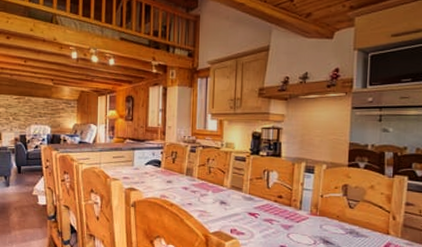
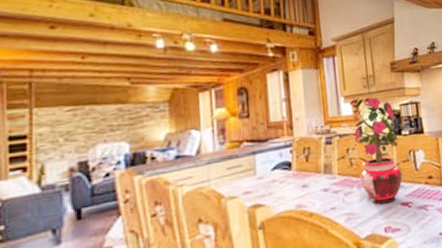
potted flower: none [214,115,261,210] -> present [350,94,403,205]

